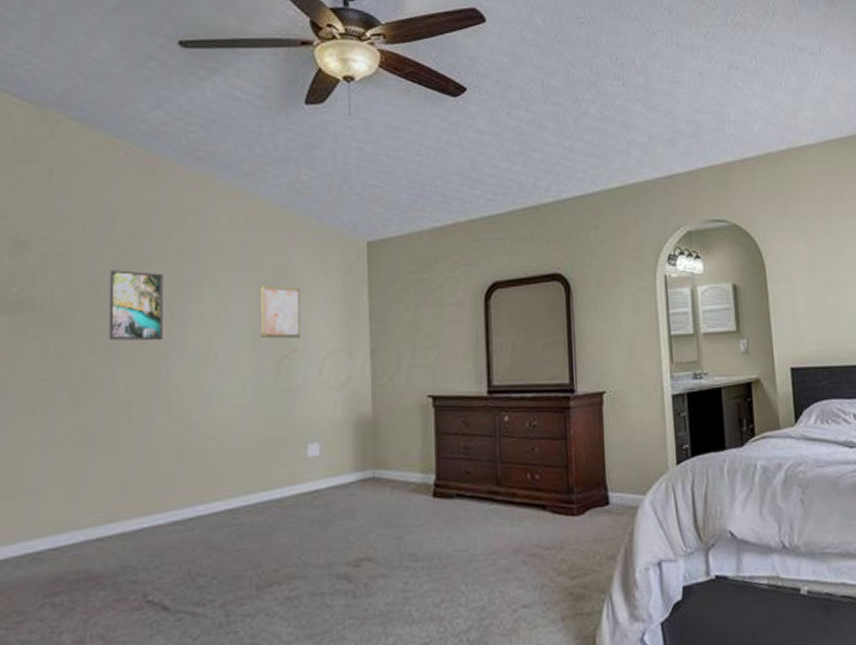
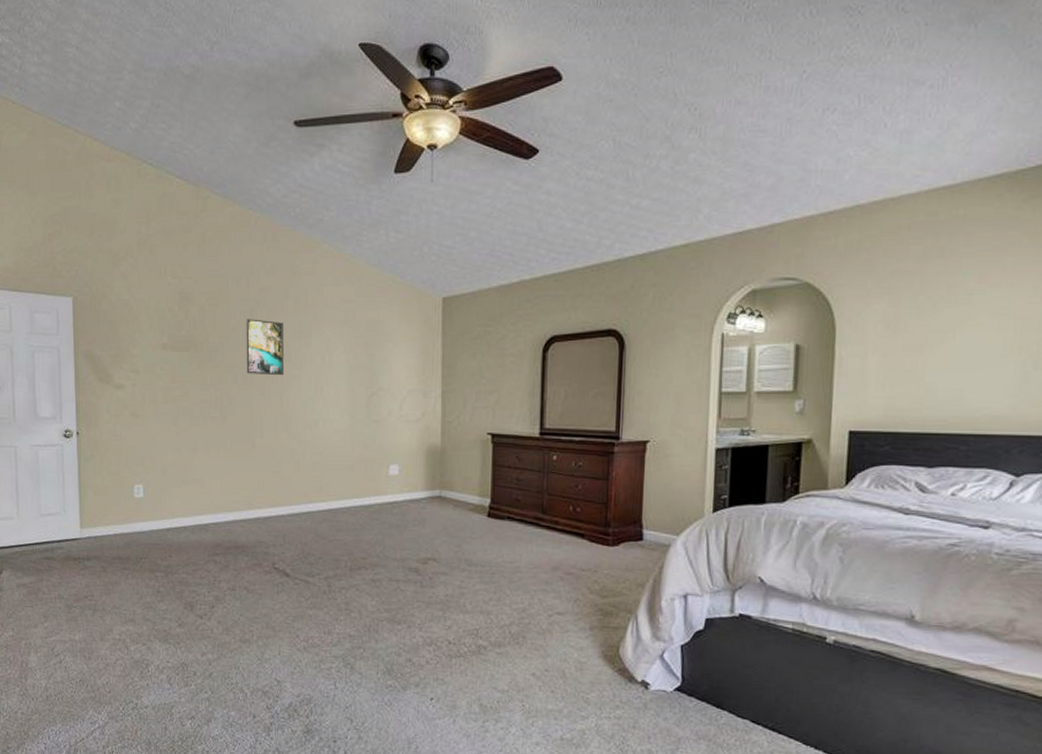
wall art: present [260,284,300,339] -> none [355,333,386,379]

